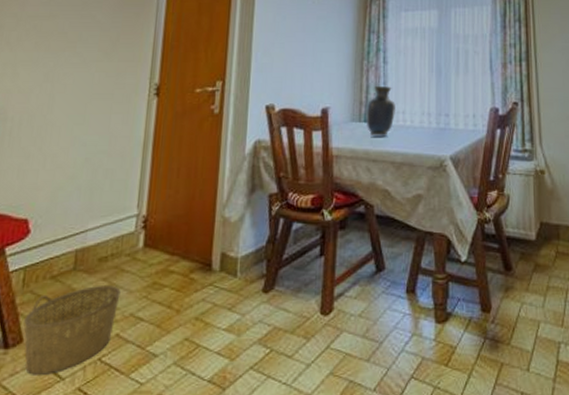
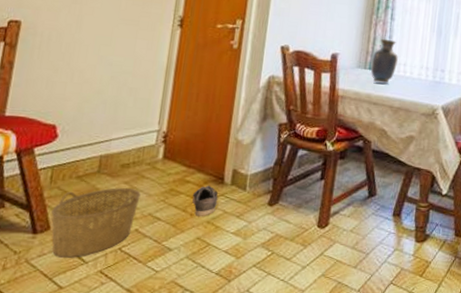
shoe: none [176,274,207,313] -> present [190,185,219,217]

